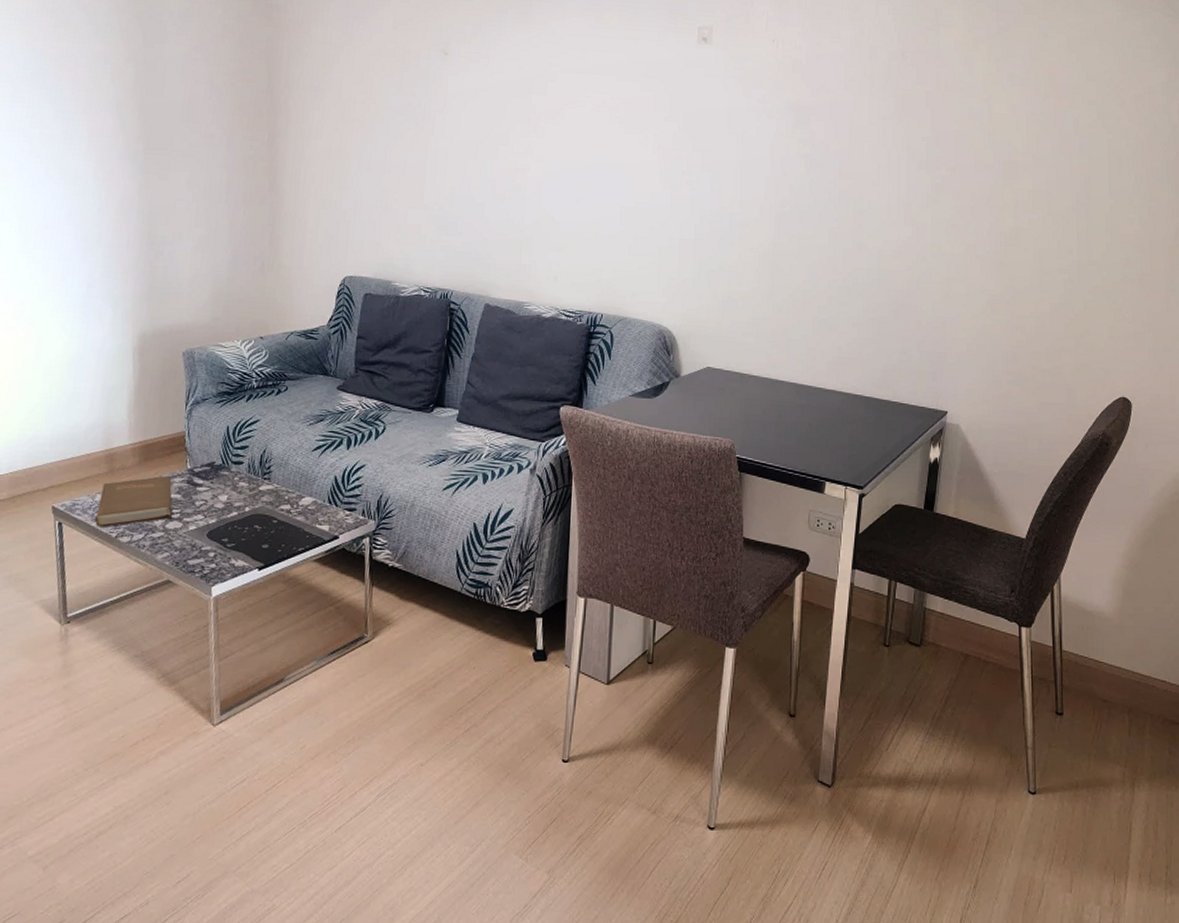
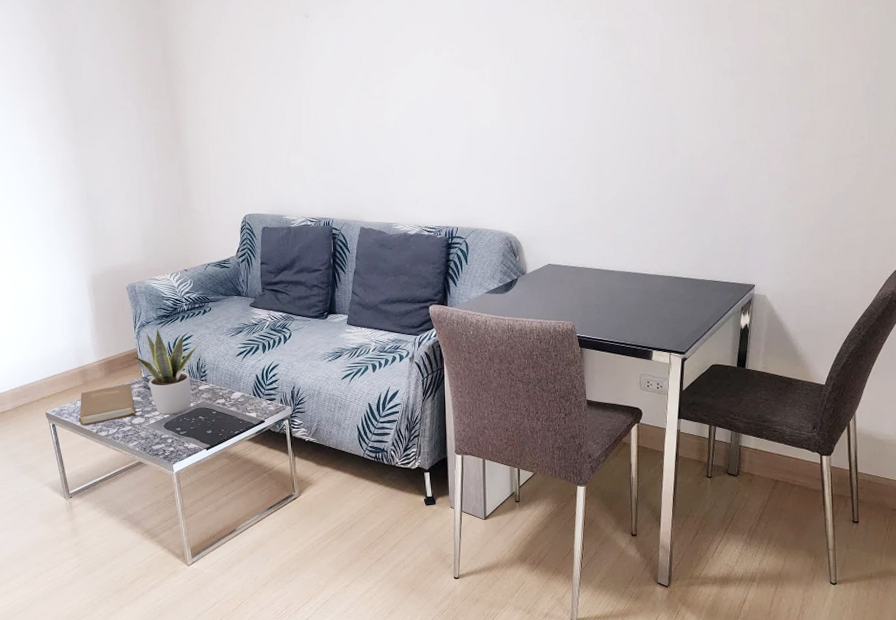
potted plant: none [177,406,267,521] -> present [132,327,200,415]

